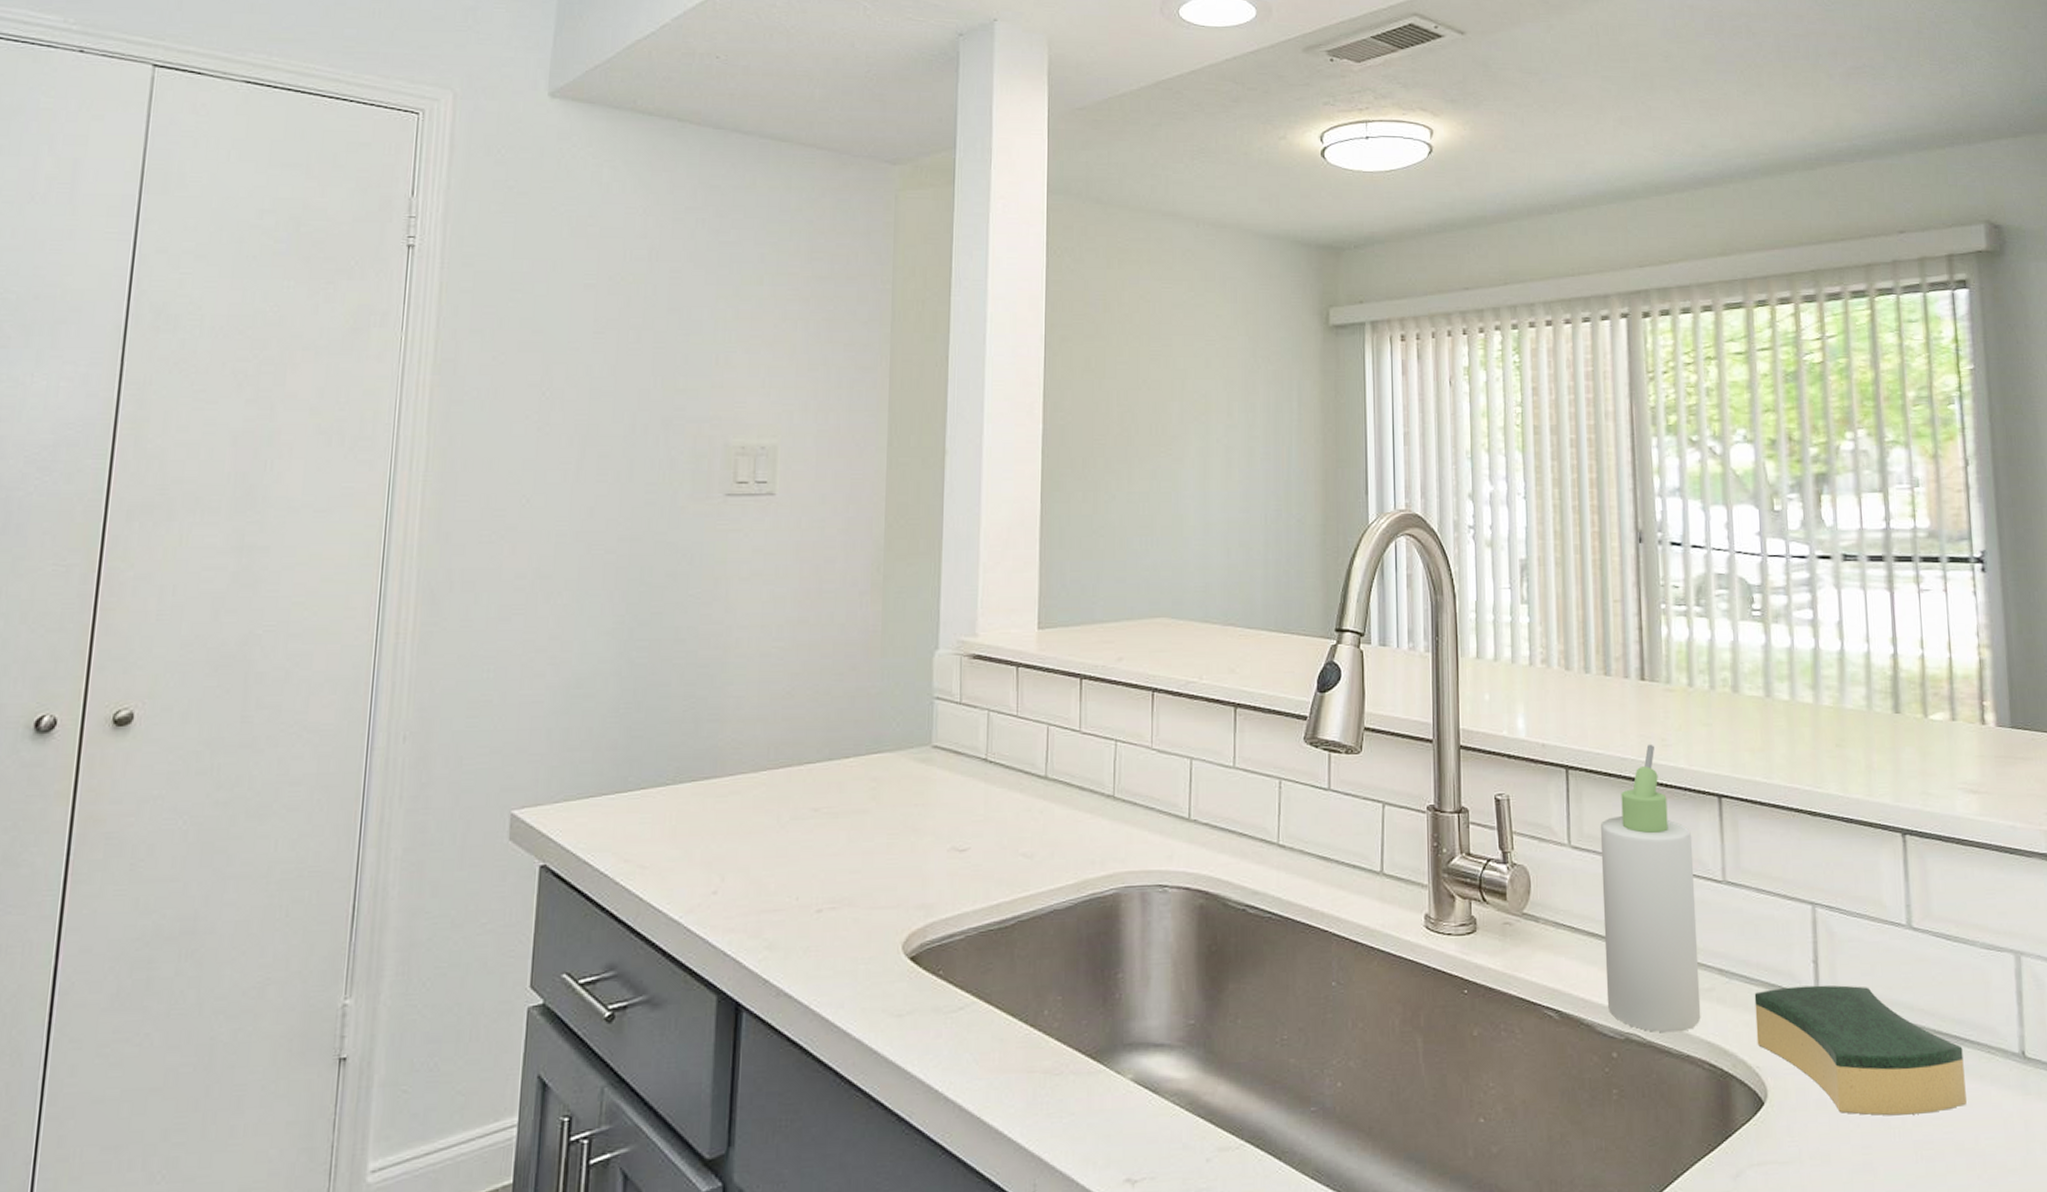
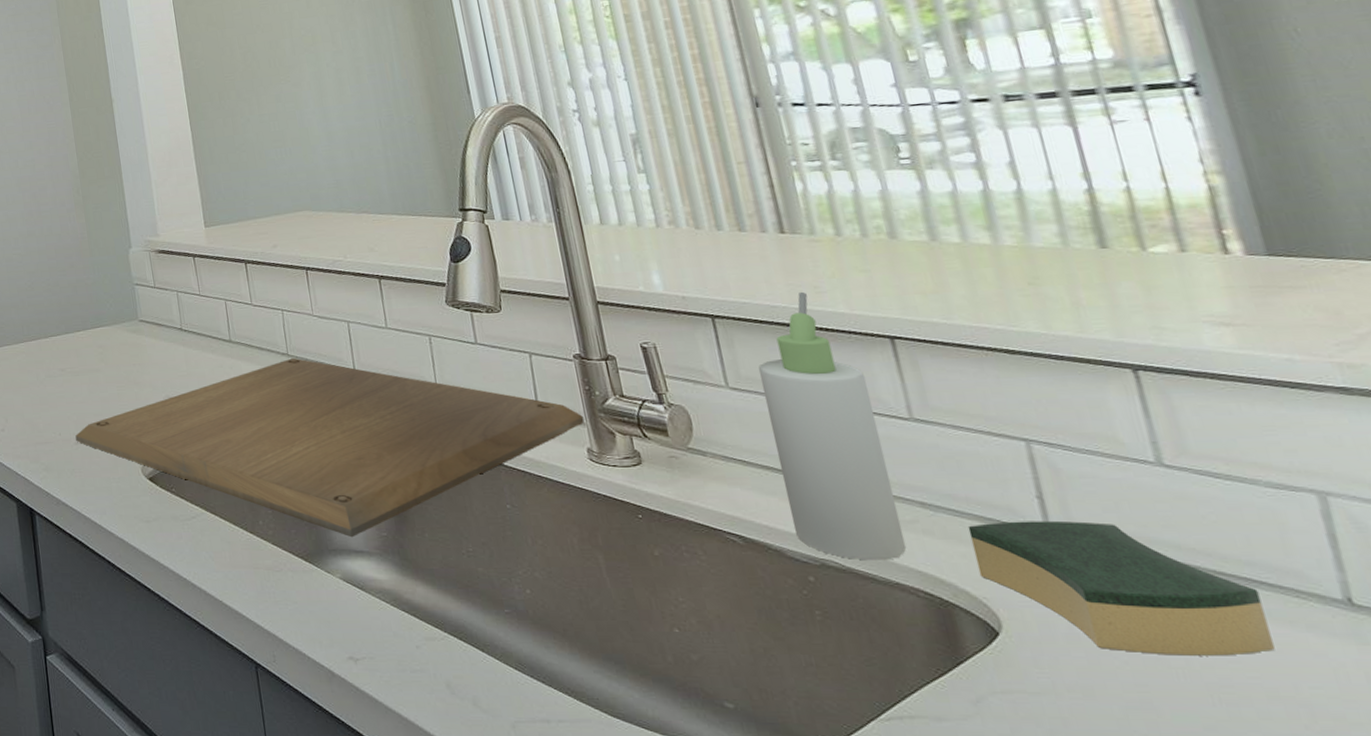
chopping board: none [818,801,1427,1028] -> present [75,357,585,538]

